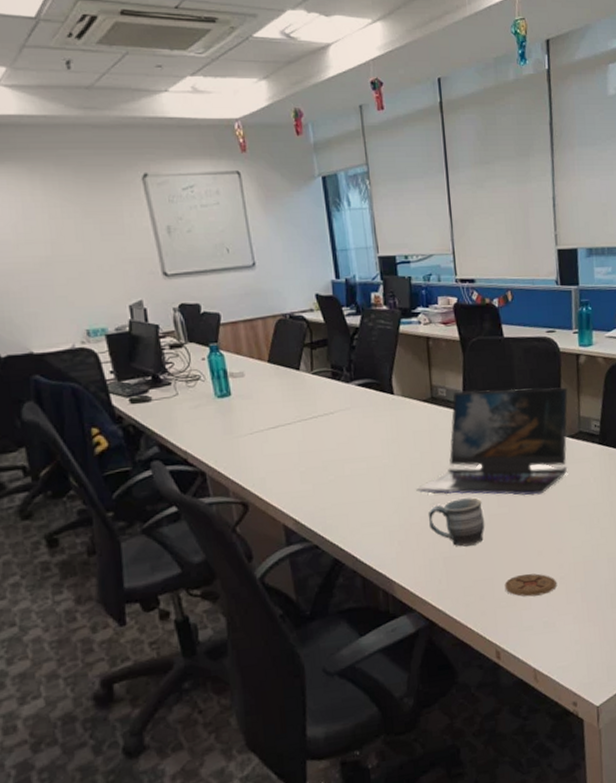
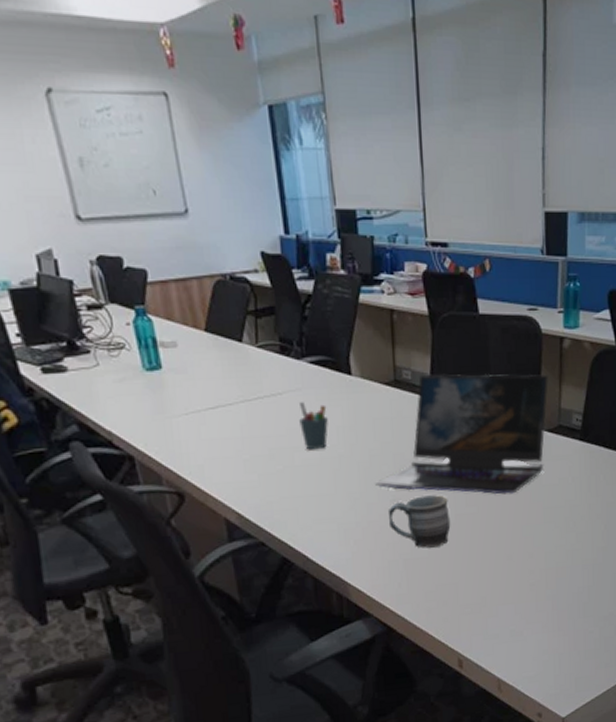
pen holder: none [349,419,374,461] -> present [299,402,328,450]
coaster: present [504,573,557,597] -> none [470,579,527,604]

